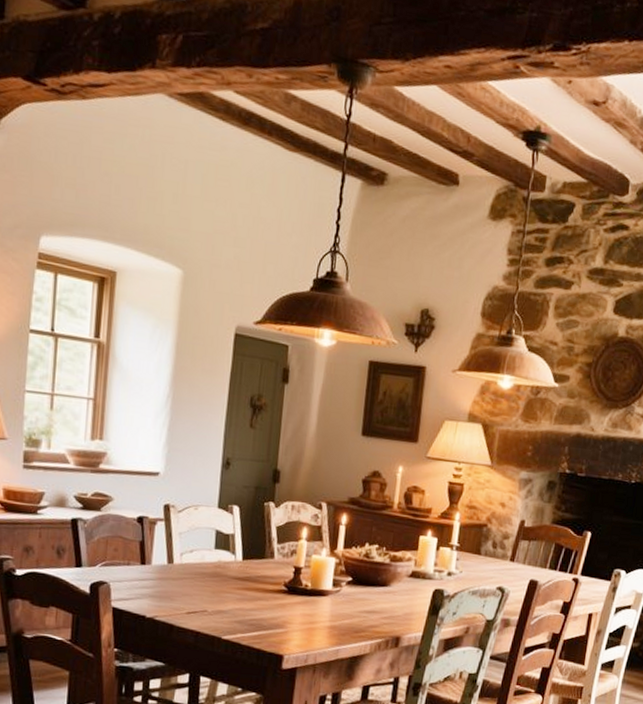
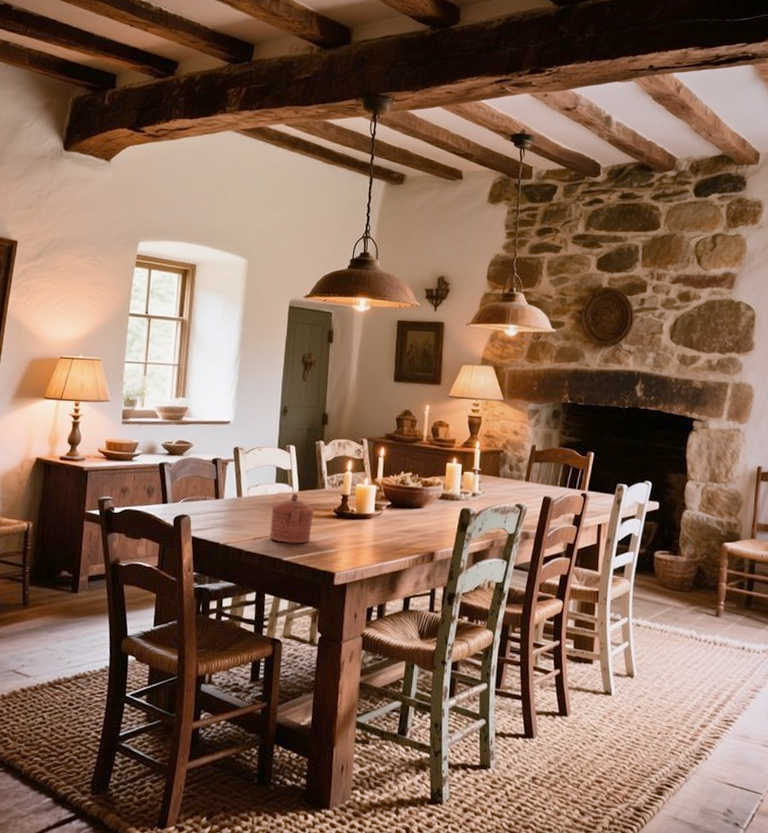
teapot: none [206,562,261,621] -> present [269,493,314,544]

